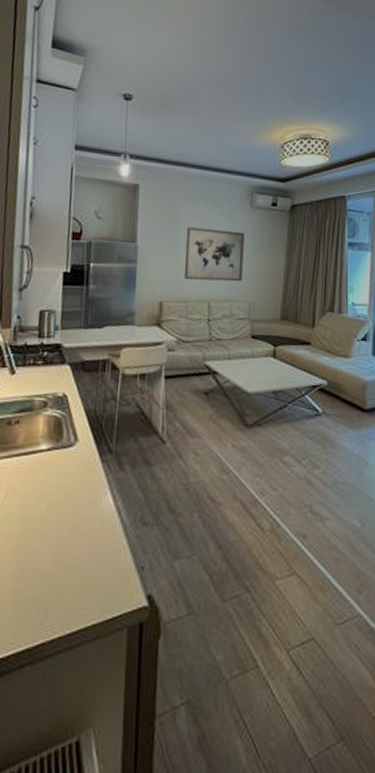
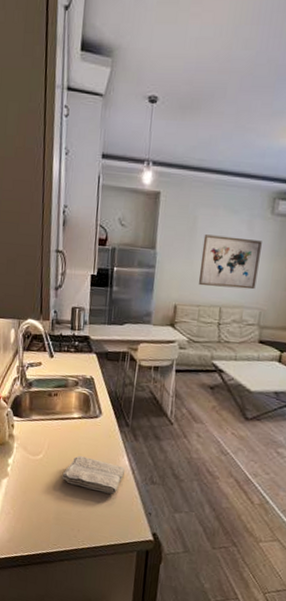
washcloth: none [23,502,110,549] -> present [62,455,126,494]

